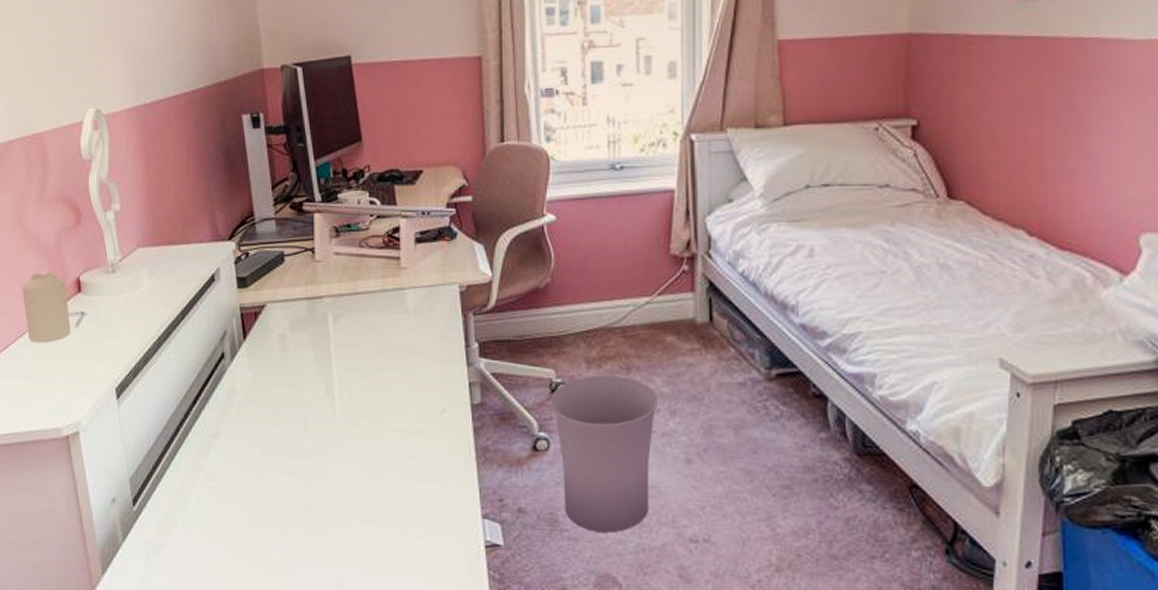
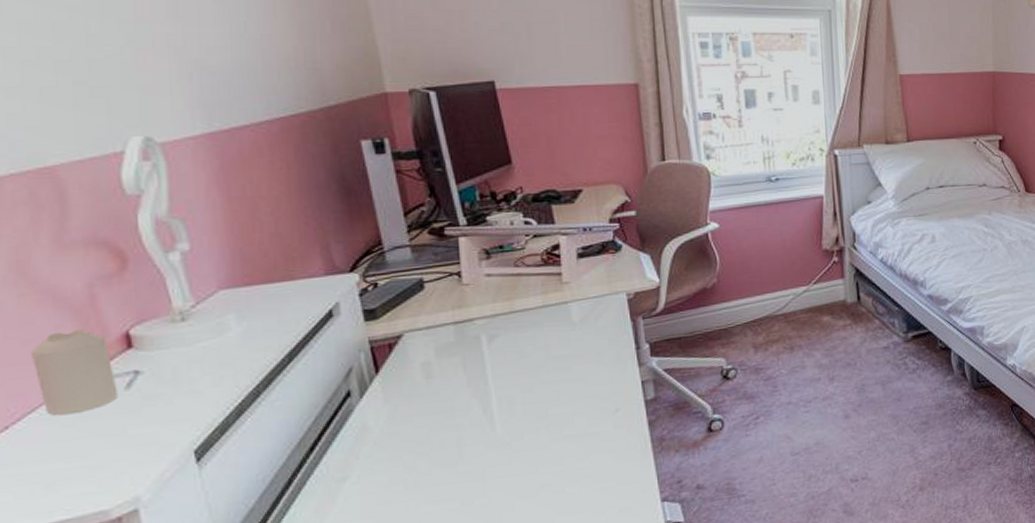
waste bin: present [550,375,659,533] -> none [722,355,820,491]

